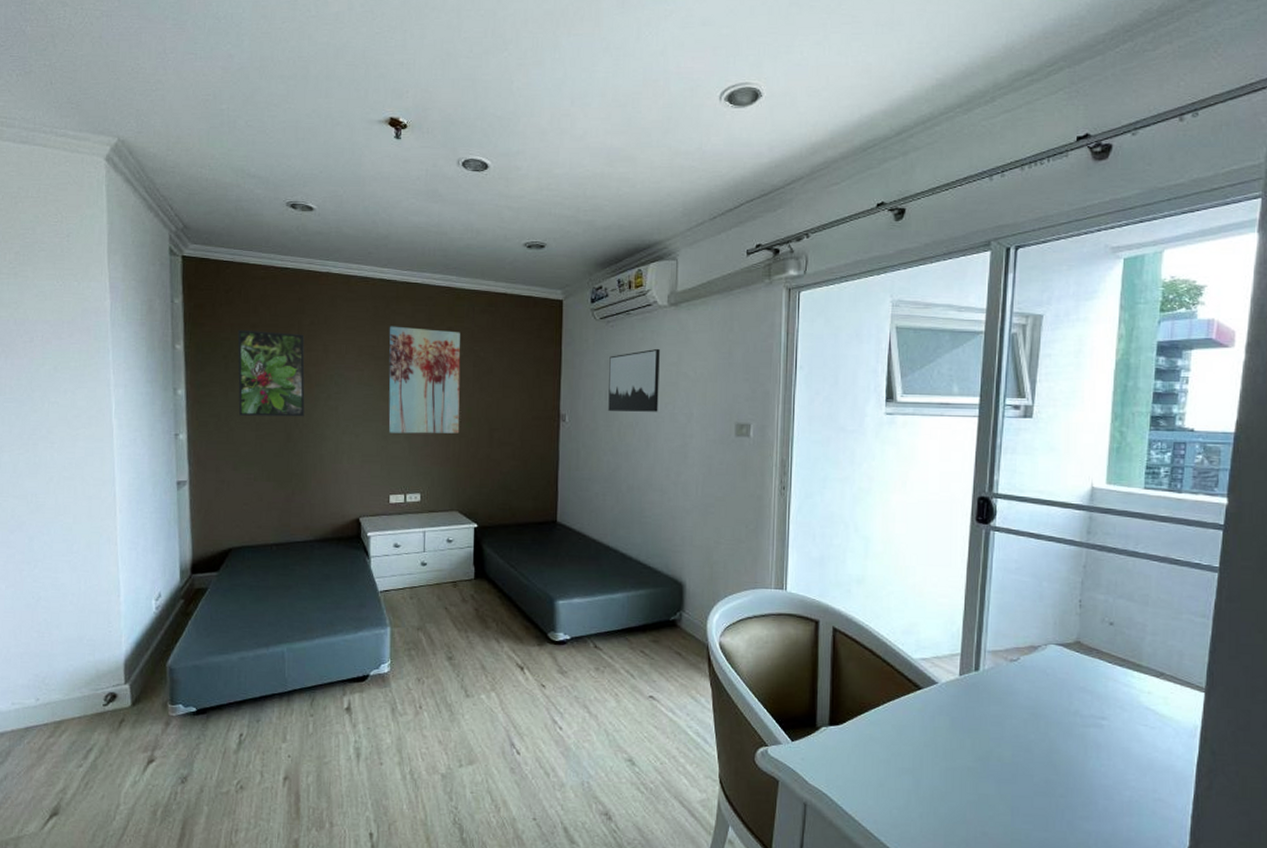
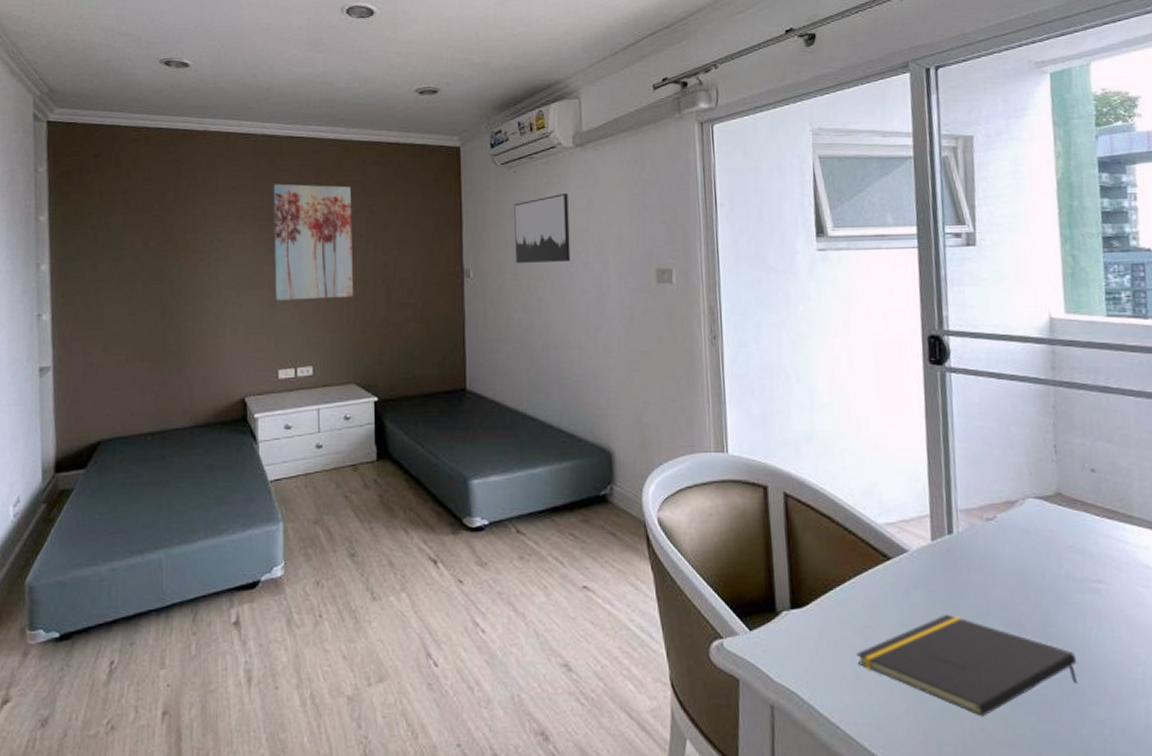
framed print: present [237,329,305,417] -> none [107,196,182,290]
notepad: none [882,737,1074,823] -> present [856,614,1078,717]

